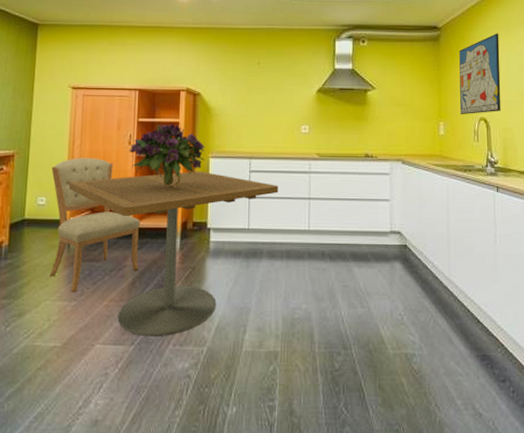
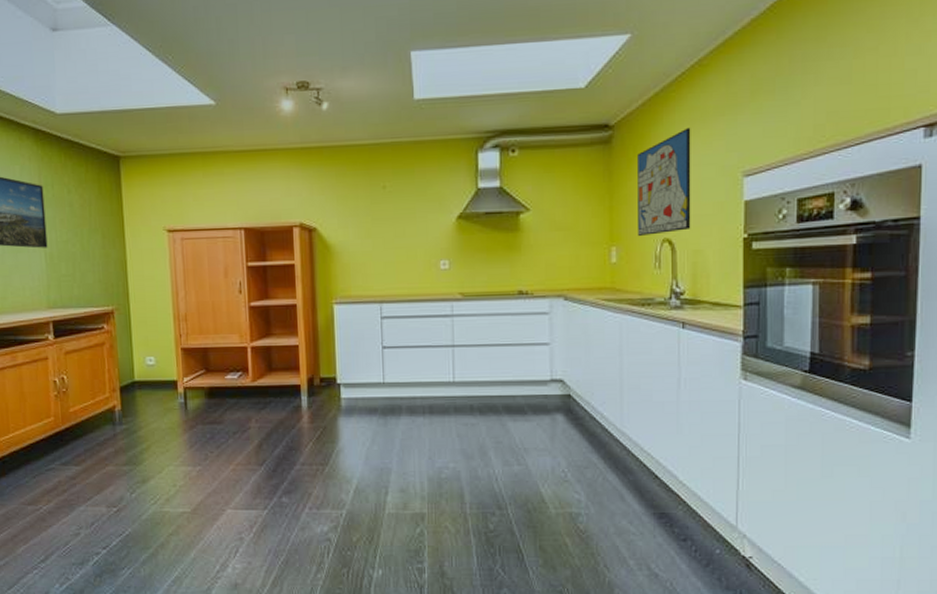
chair: present [50,158,140,293] -> none [157,311,264,457]
dining table: present [68,171,279,336] -> none [177,319,416,500]
bouquet: present [129,123,206,187] -> none [240,266,329,340]

